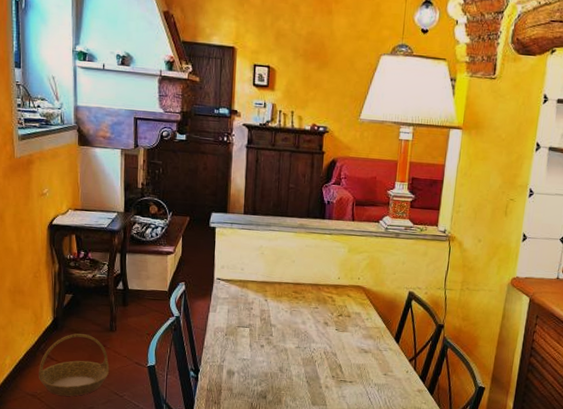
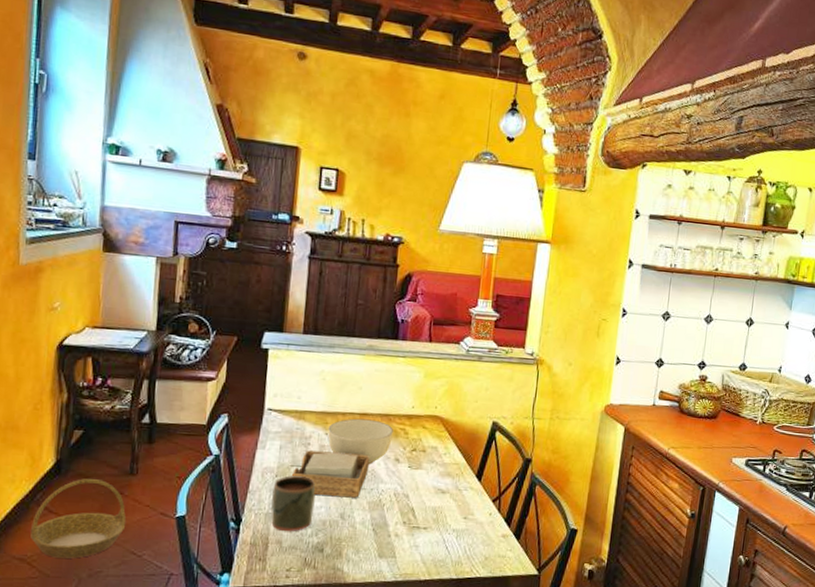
mug: none [222,335,259,381] -> present [271,475,316,531]
napkin holder: none [238,314,303,355] -> present [291,450,370,498]
bowl: none [267,287,323,327] -> present [328,418,394,465]

